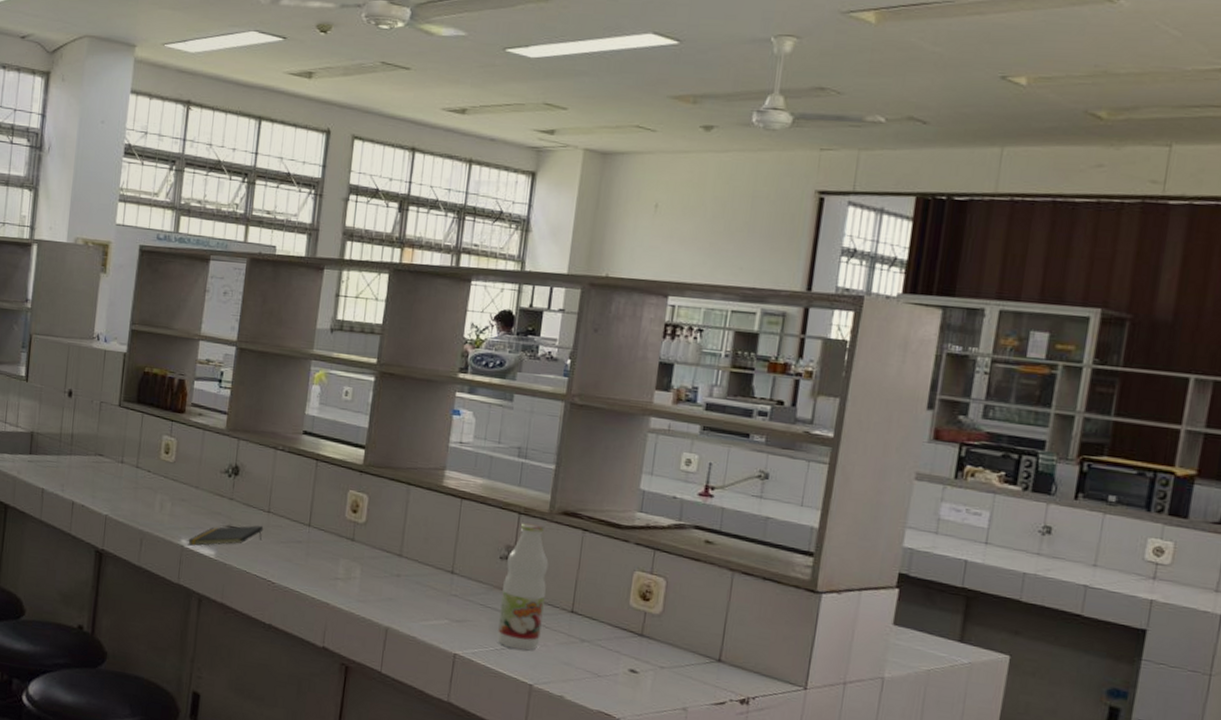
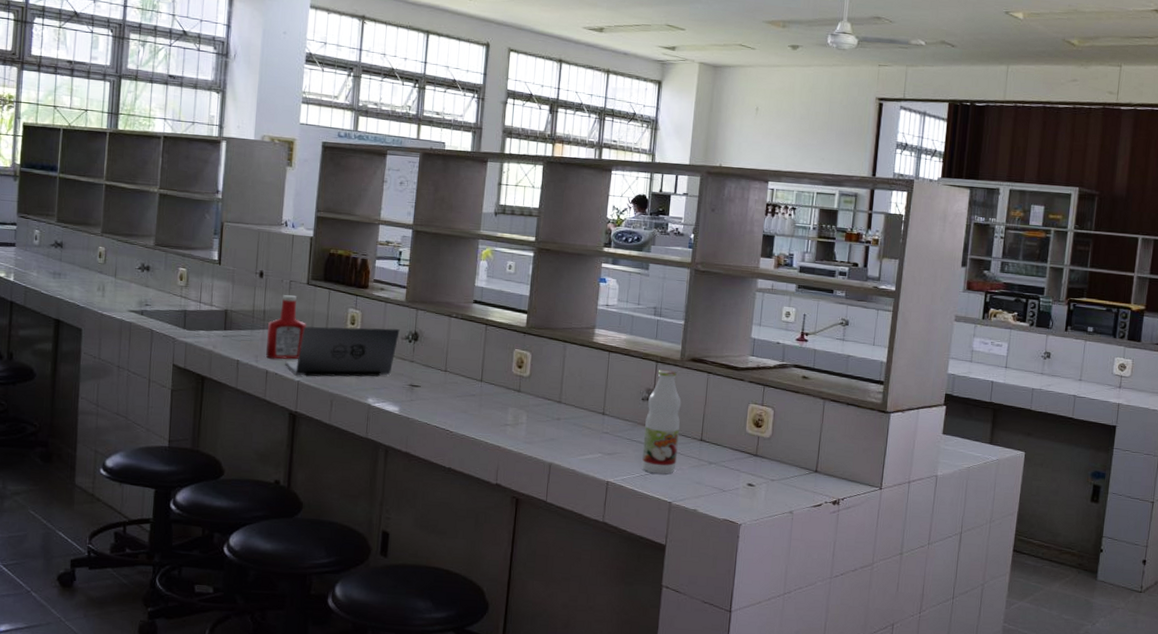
ketchup bottle: none [73,417,116,490] -> present [266,295,306,359]
laptop: none [92,453,219,515] -> present [285,326,400,377]
notepad: present [188,525,264,546] -> none [374,383,442,404]

